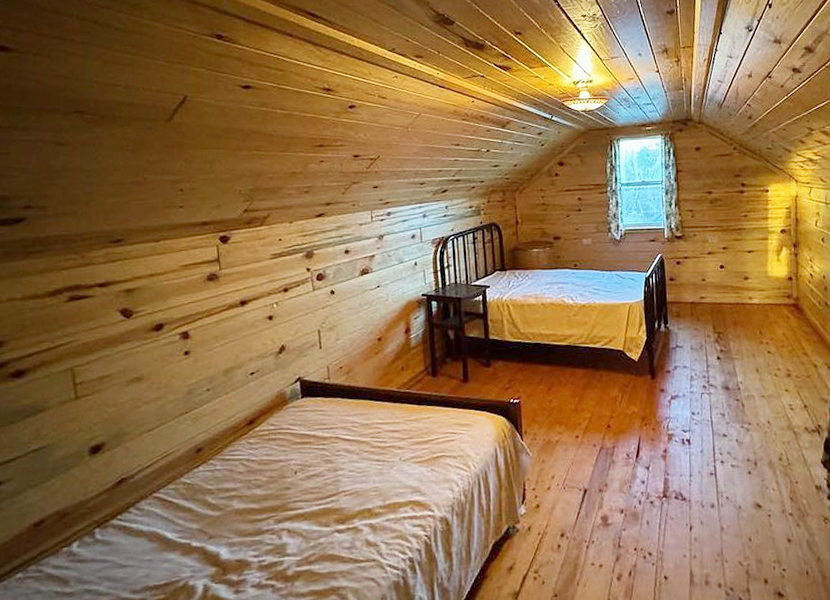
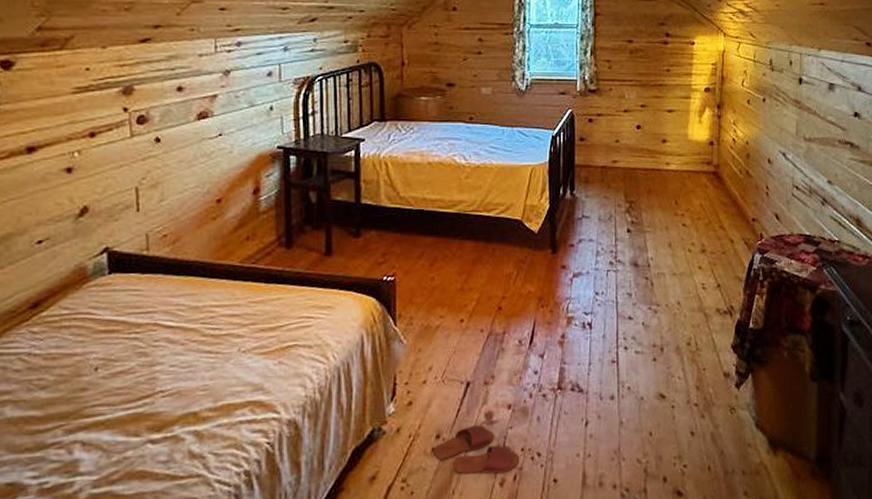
slippers: none [559,527,632,569] -> present [434,425,518,474]

